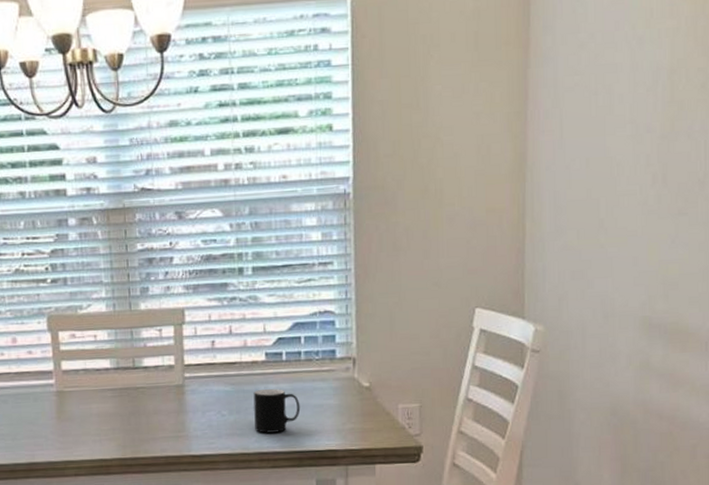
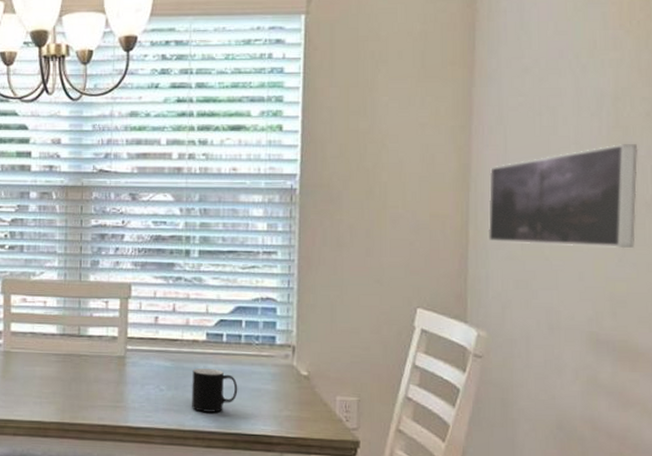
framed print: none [544,118,693,233] -> present [488,143,638,249]

